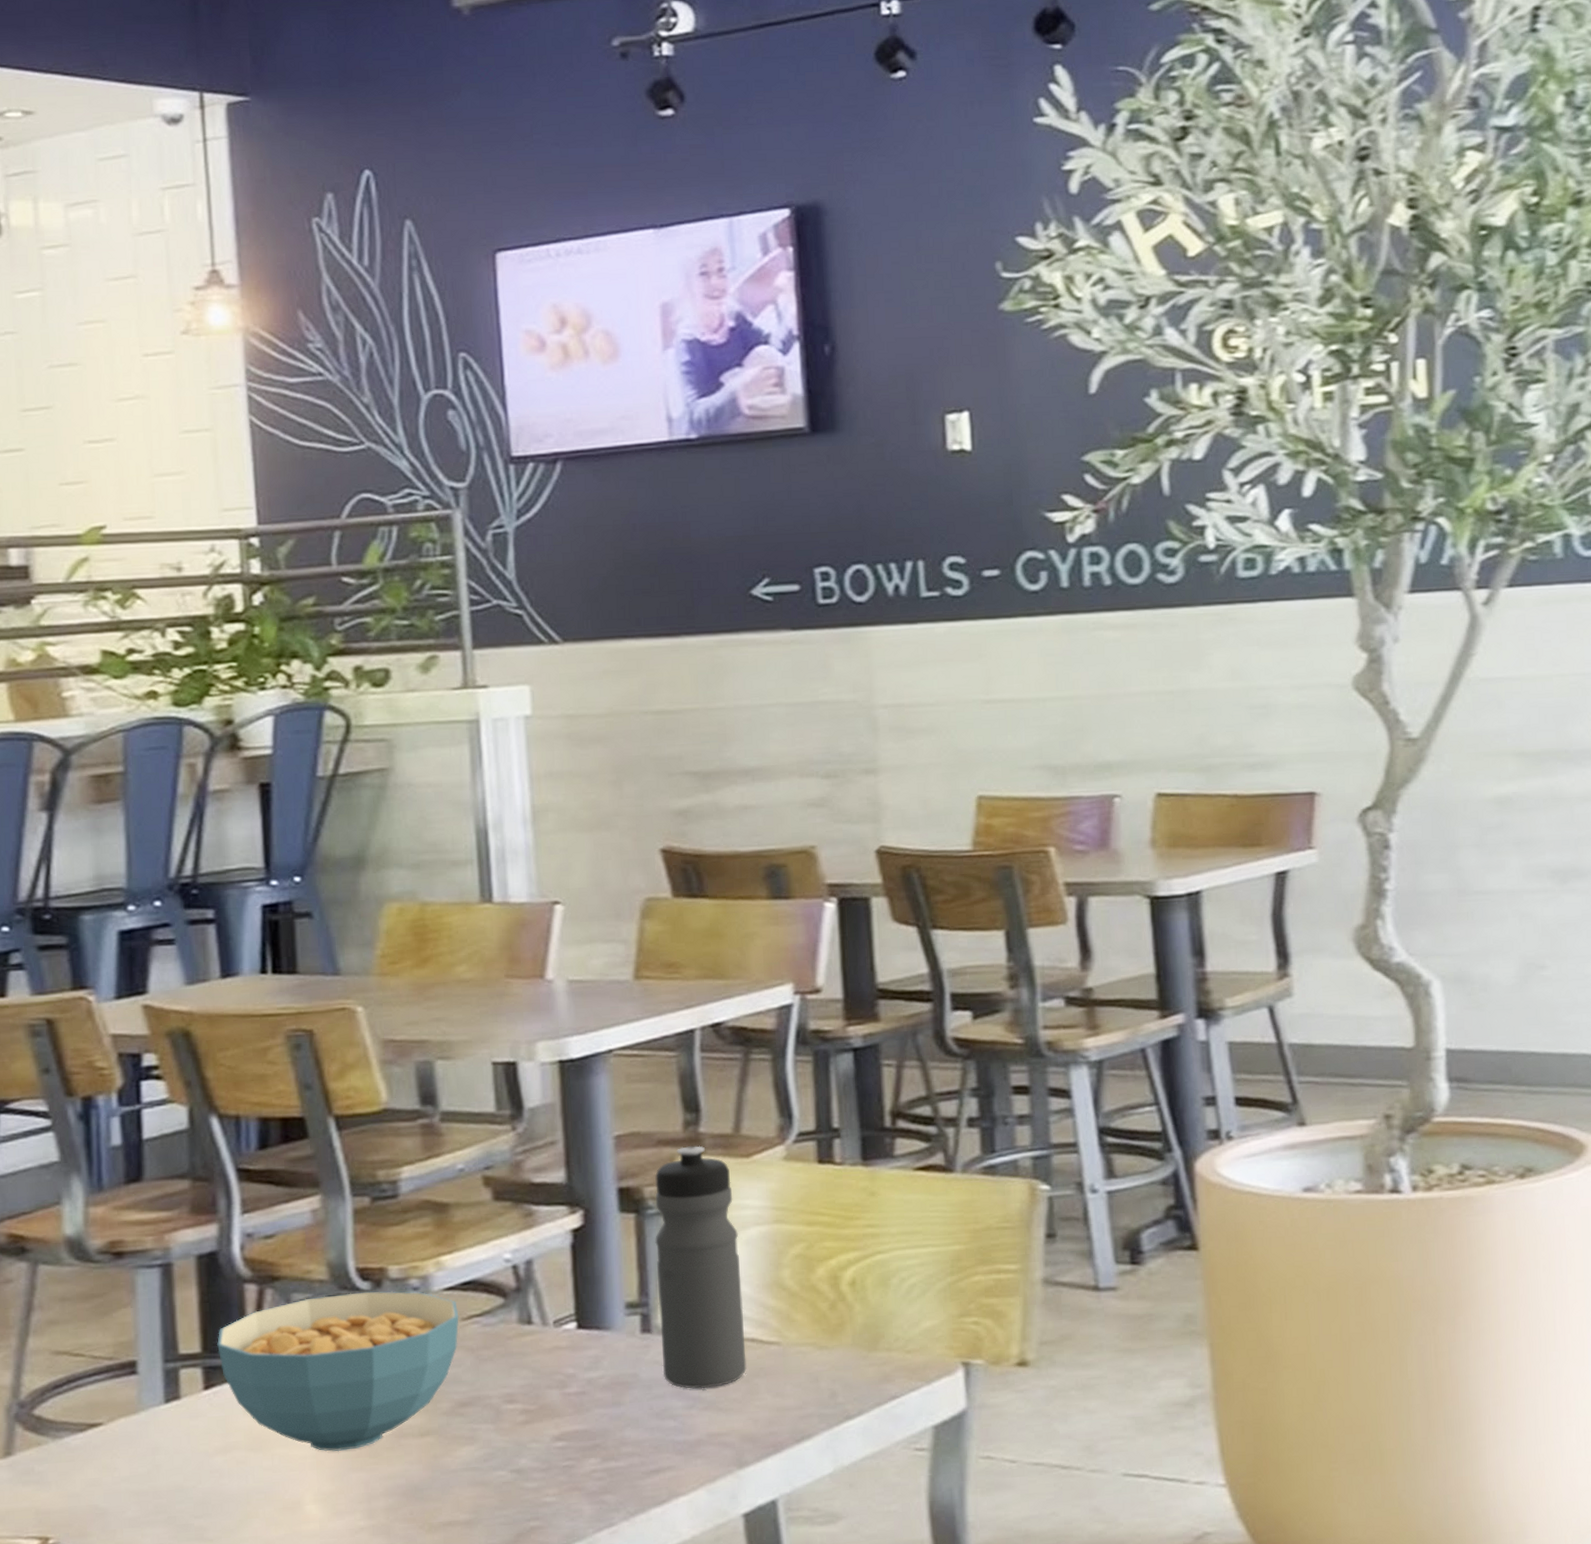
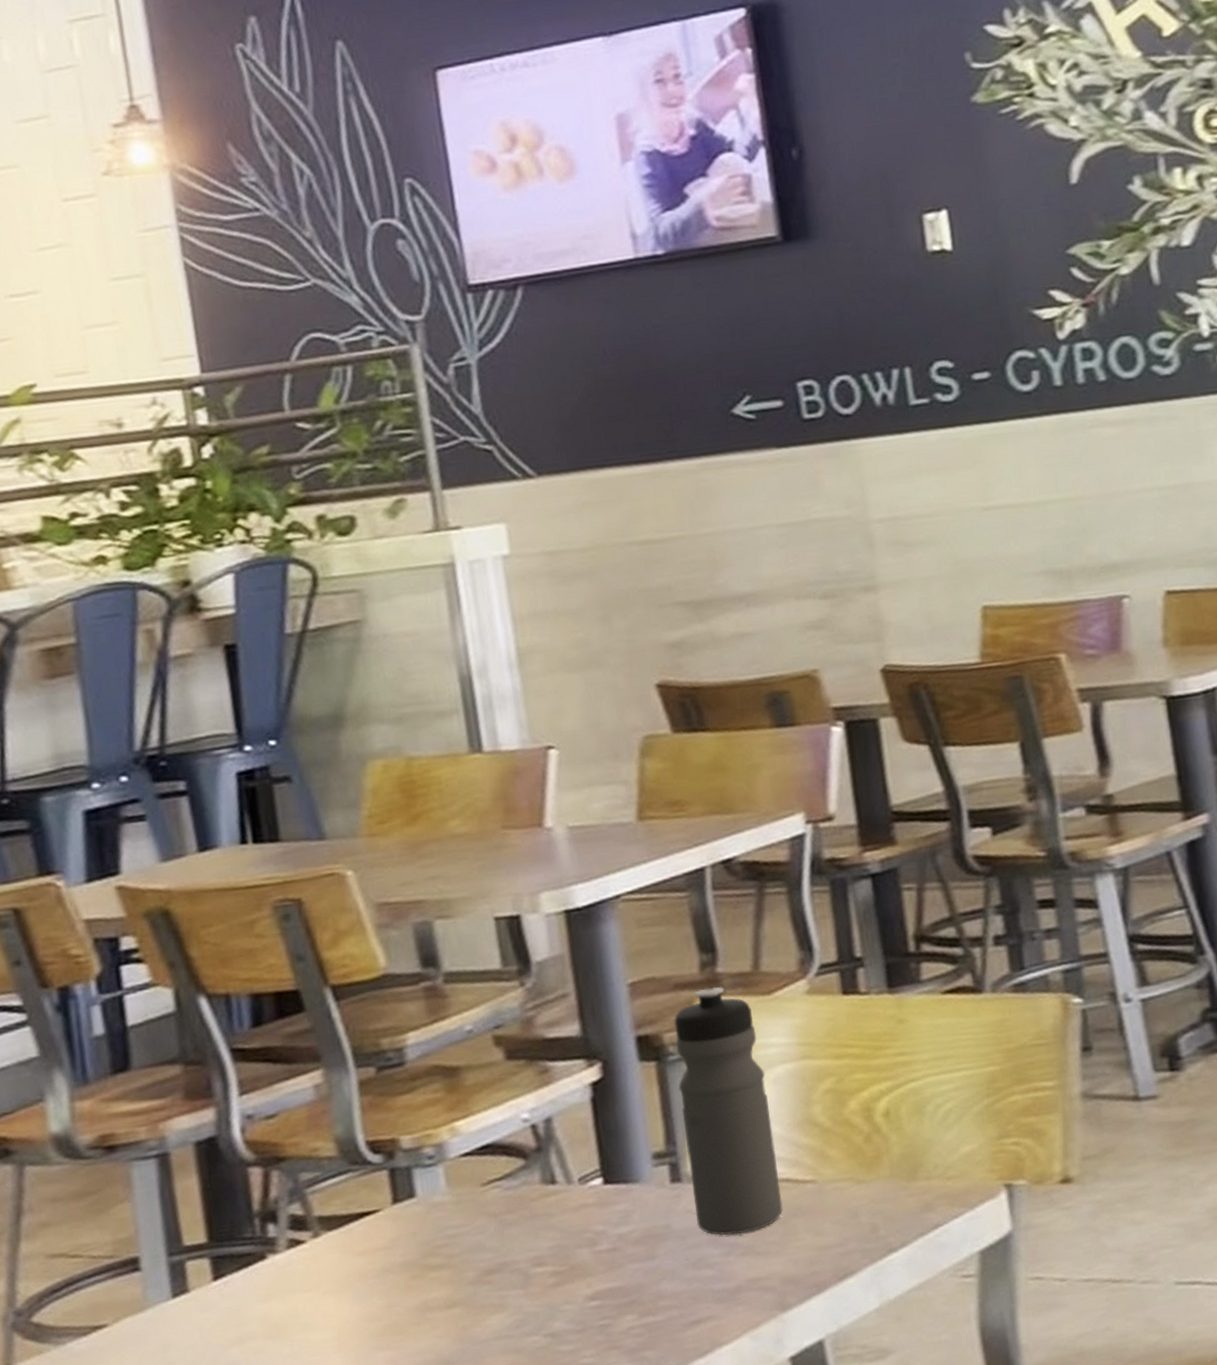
cereal bowl: present [217,1291,459,1452] -> none [223,1160,480,1333]

